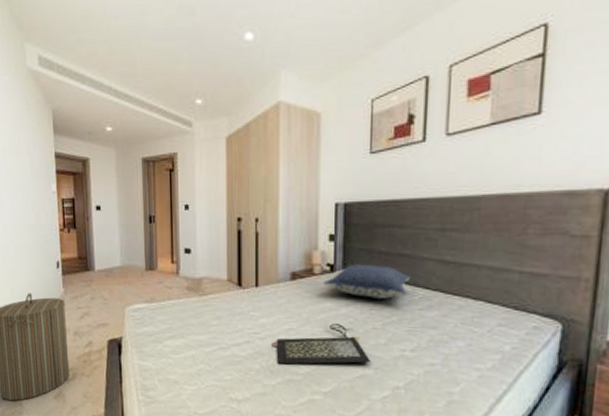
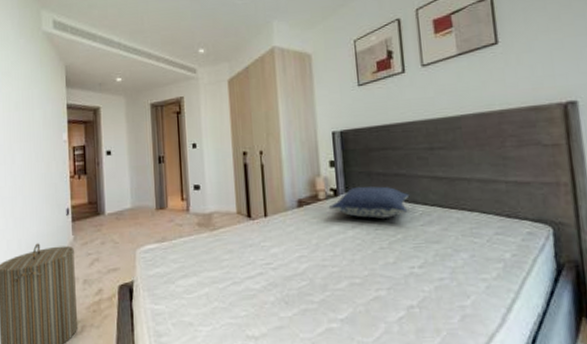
clutch bag: present [271,324,372,365] -> none [284,247,383,294]

